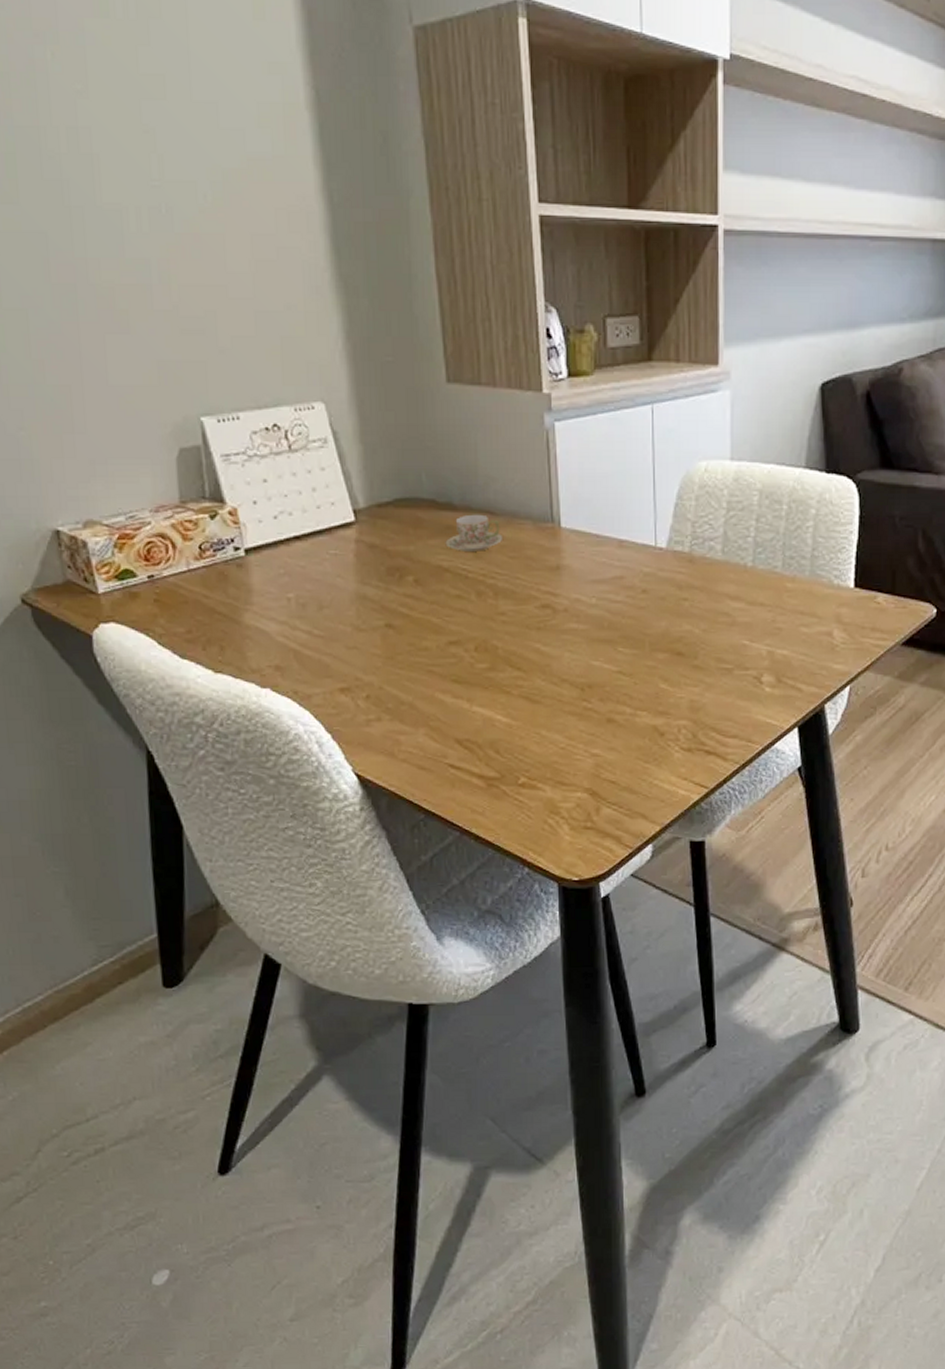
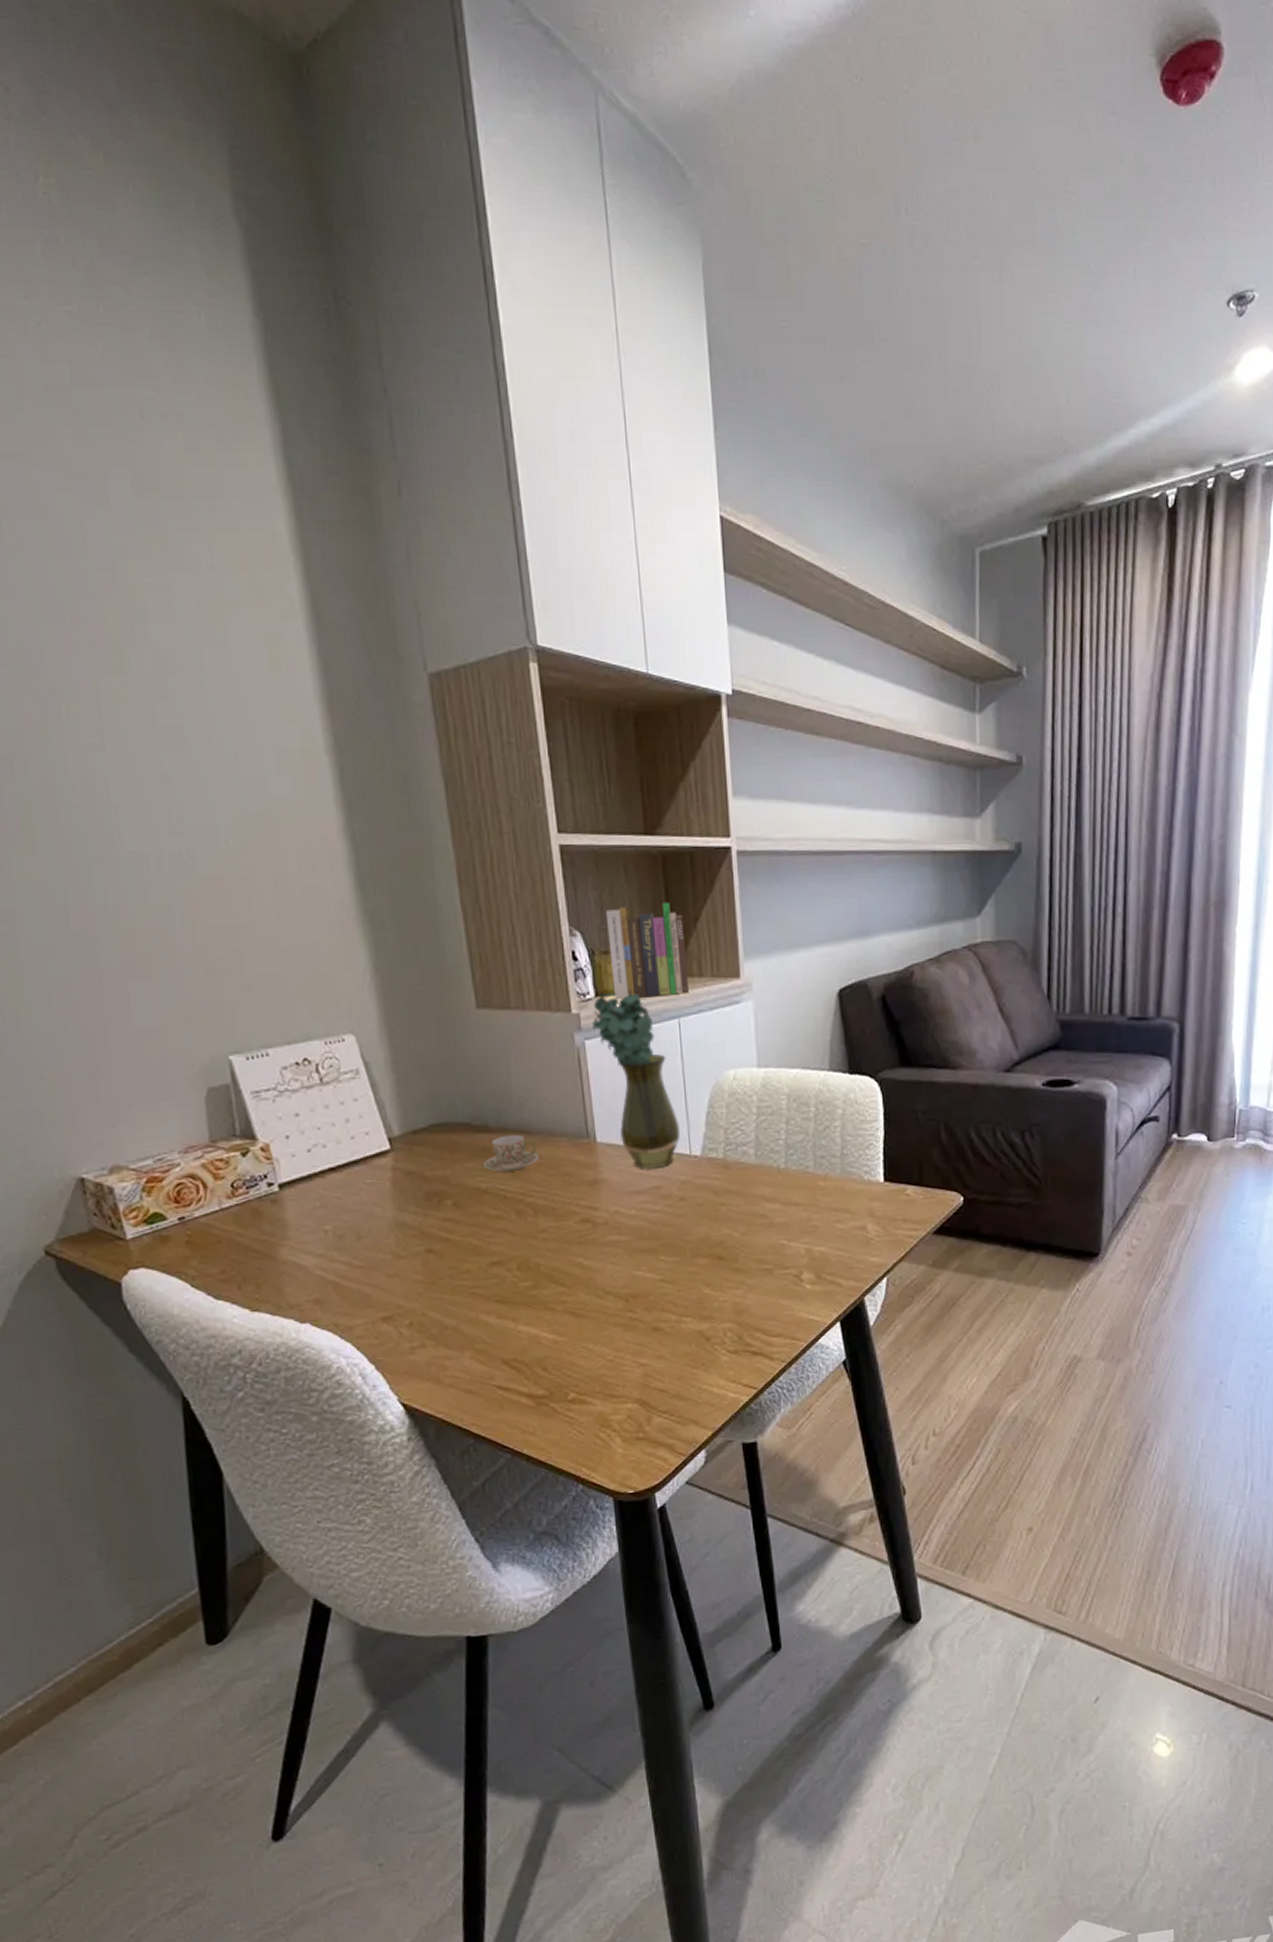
vase: none [562,368,646,558] -> present [591,988,680,1169]
books: none [583,282,664,381] -> present [605,903,689,999]

